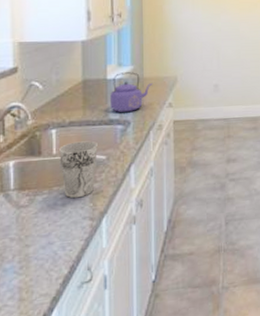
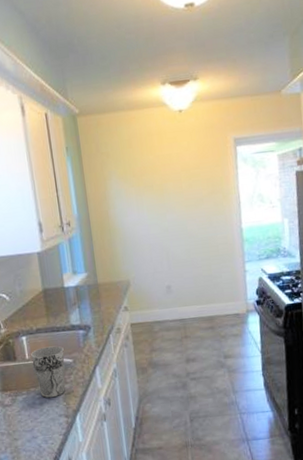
kettle: present [110,72,153,113] -> none [69,279,107,318]

